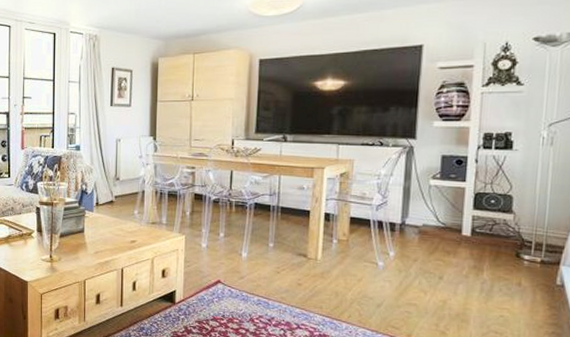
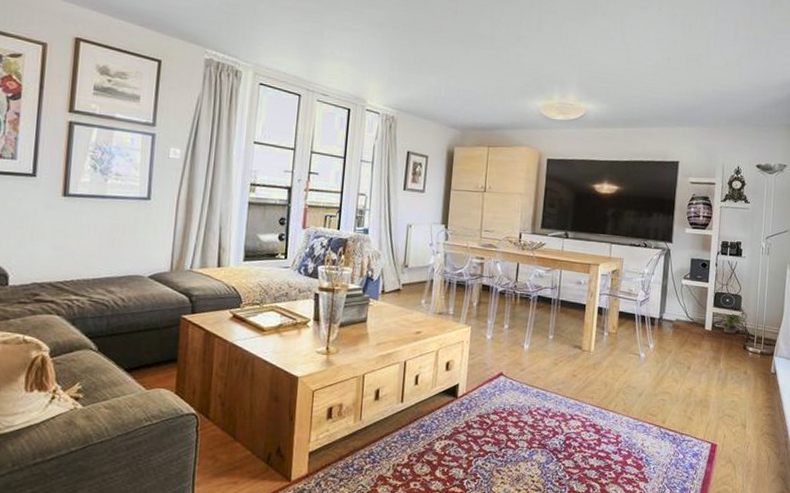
potted plant: none [484,208,521,240] -> present [721,306,747,334]

